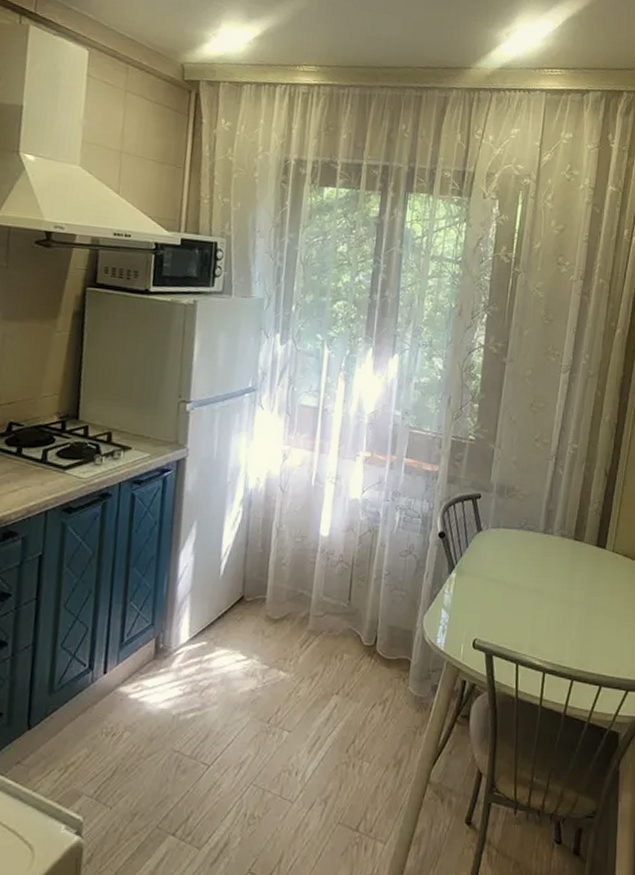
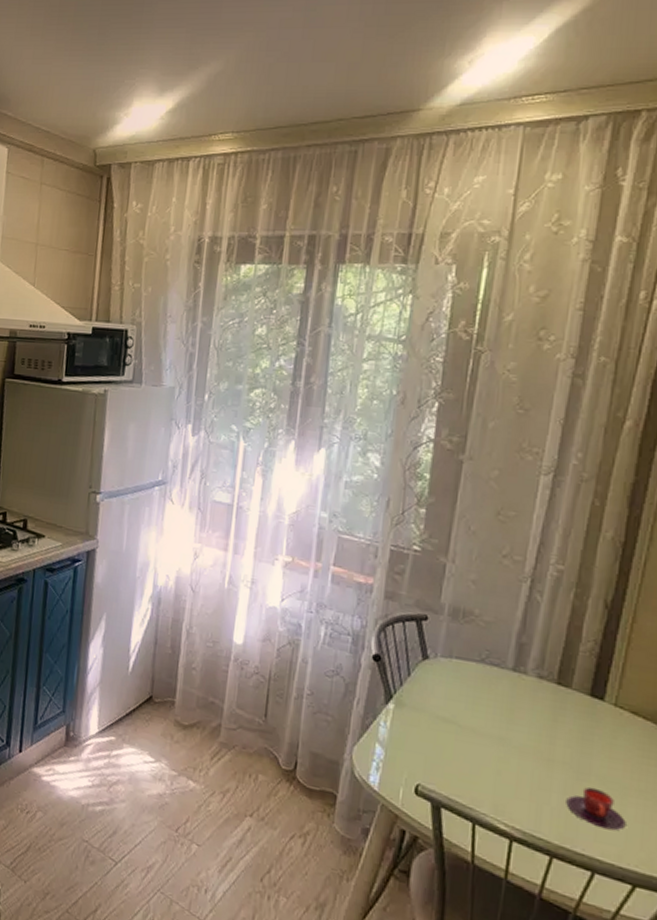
teacup: none [582,618,621,650] -> present [566,786,626,831]

